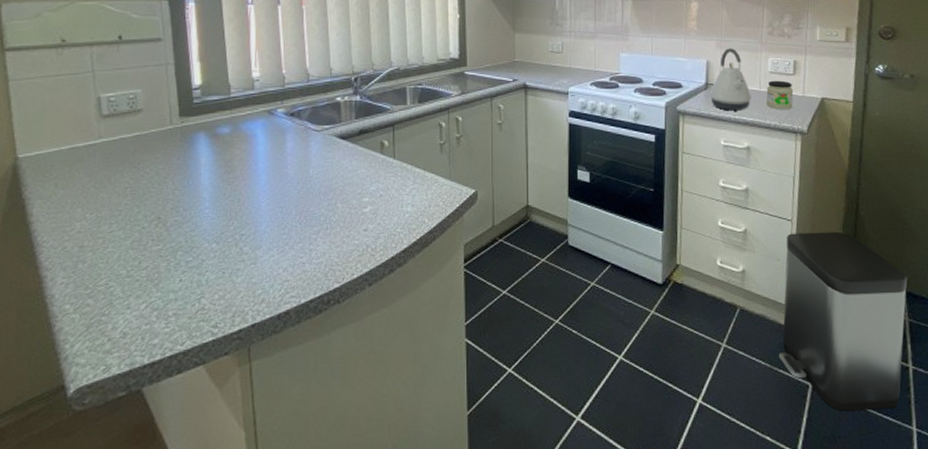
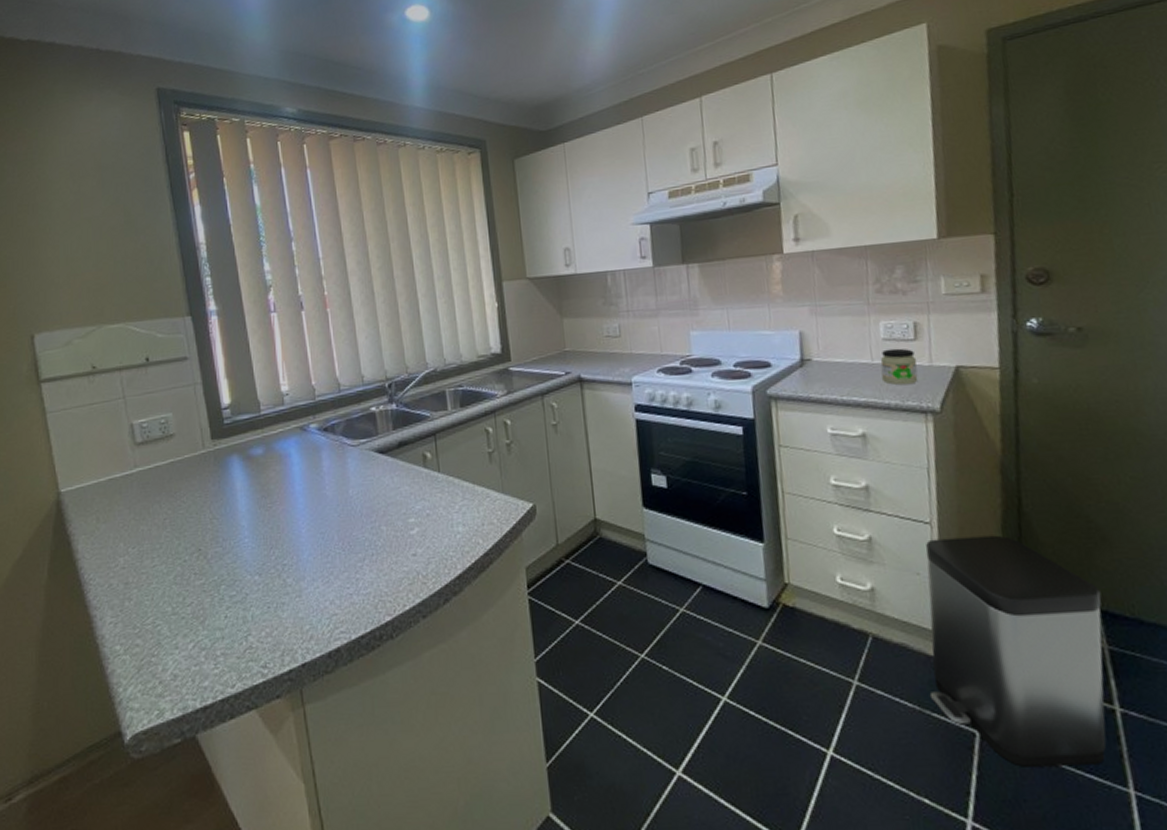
kettle: present [710,48,751,111] -> none [807,313,862,391]

